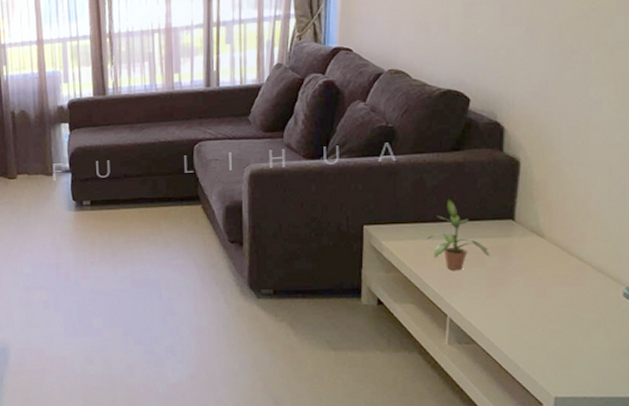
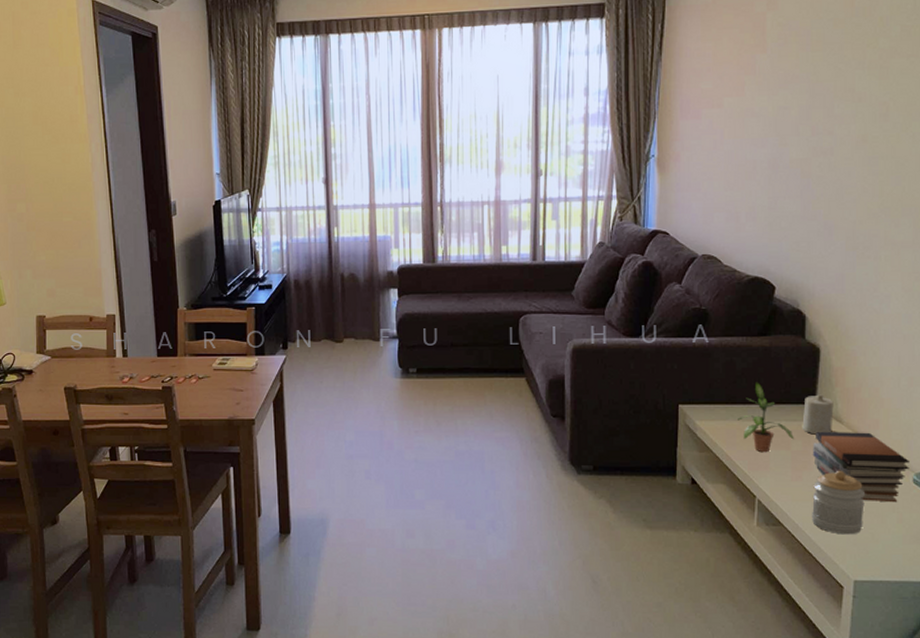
candle: none [499,209,534,251] -> present [802,394,834,435]
jar: none [507,286,570,351] -> present [811,470,866,535]
book stack: none [509,246,619,318] -> present [812,431,909,503]

